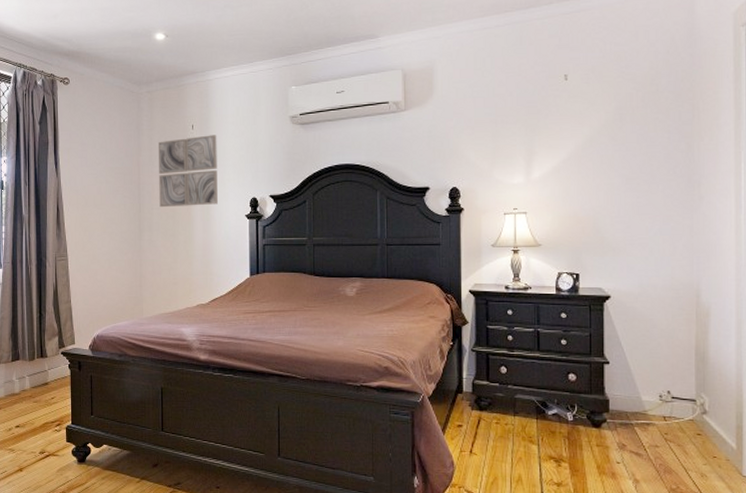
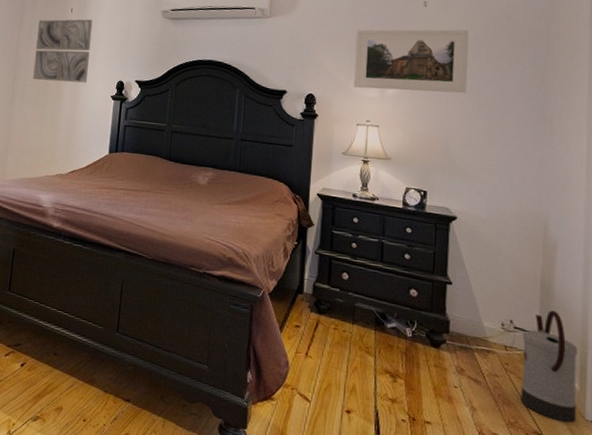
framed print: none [496,101,613,175] -> present [353,29,469,94]
watering can: none [681,376,734,482] -> present [521,310,578,423]

